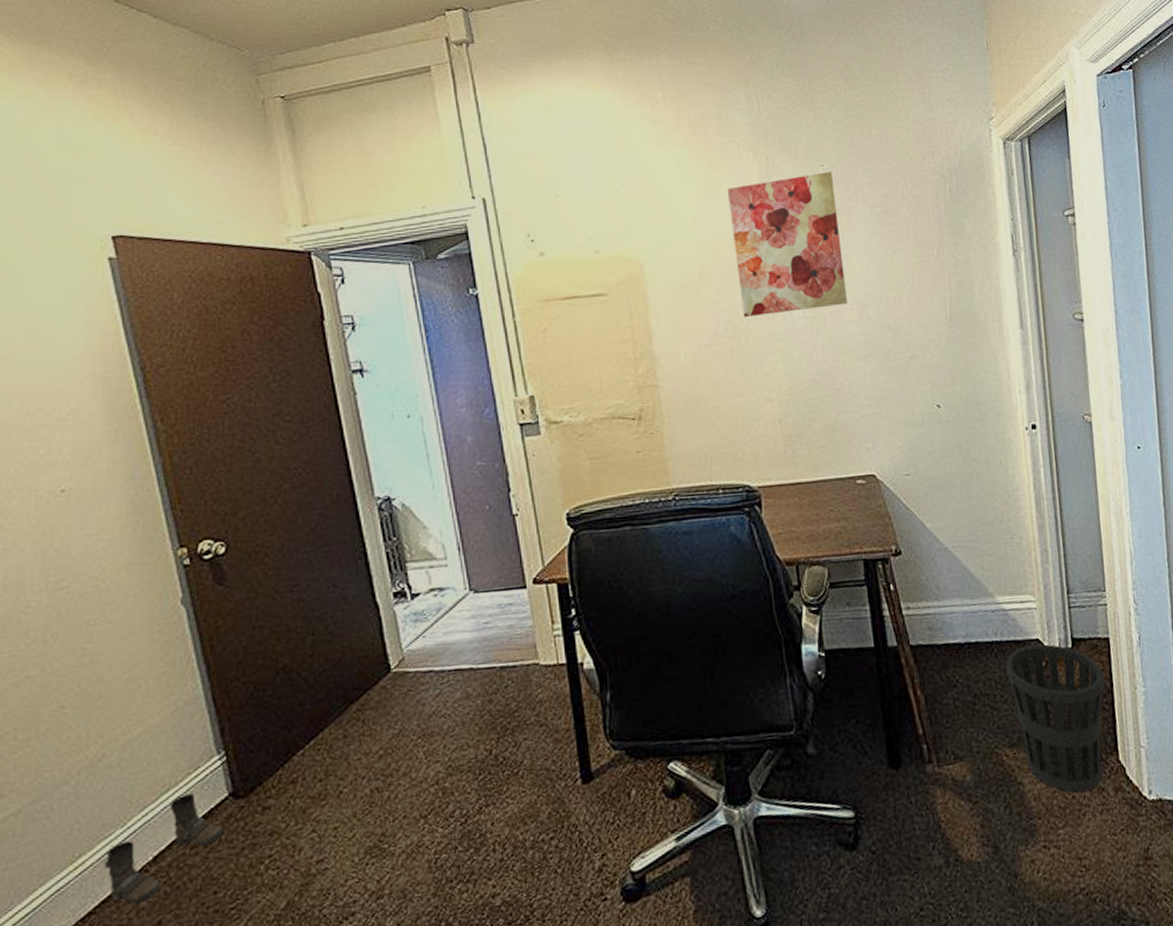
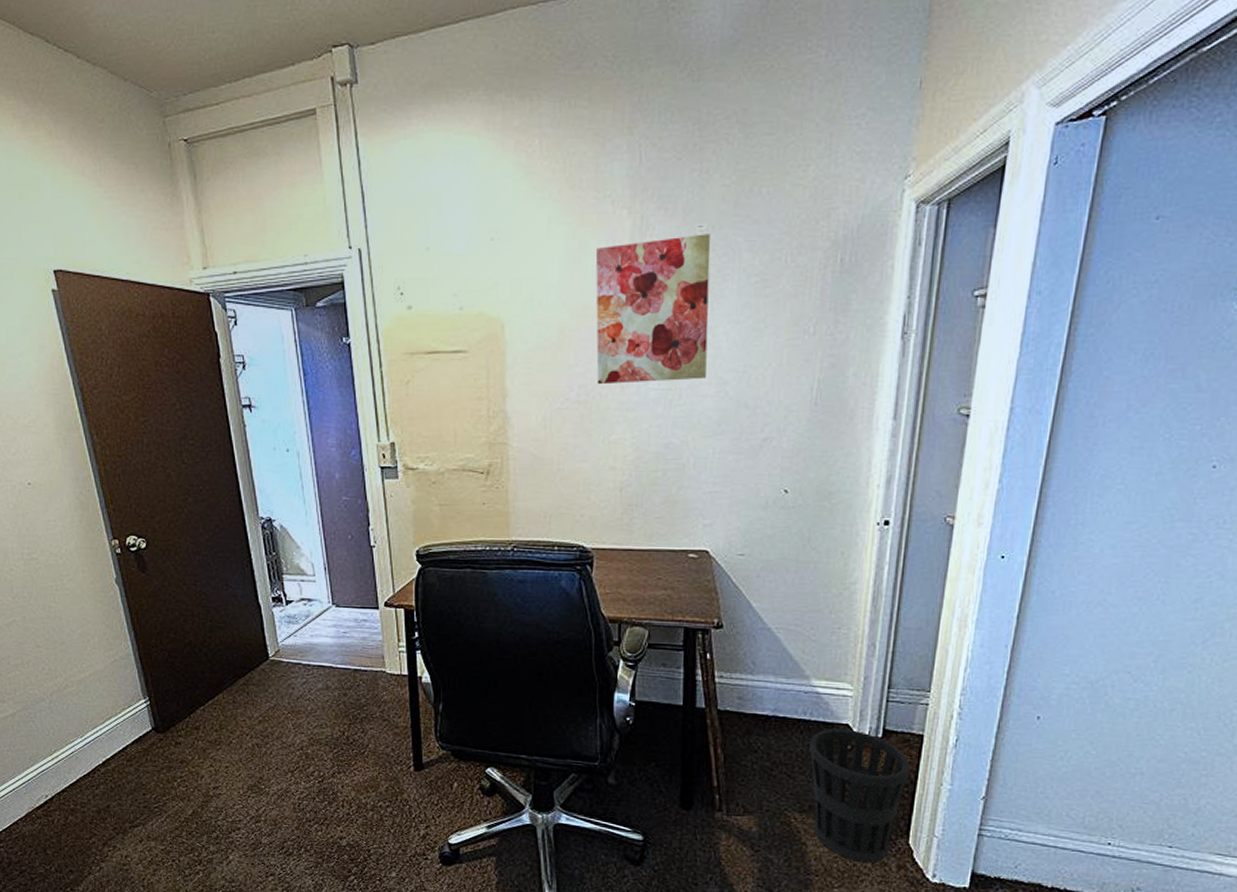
boots: present [104,792,225,903] -> none [71,722,150,790]

